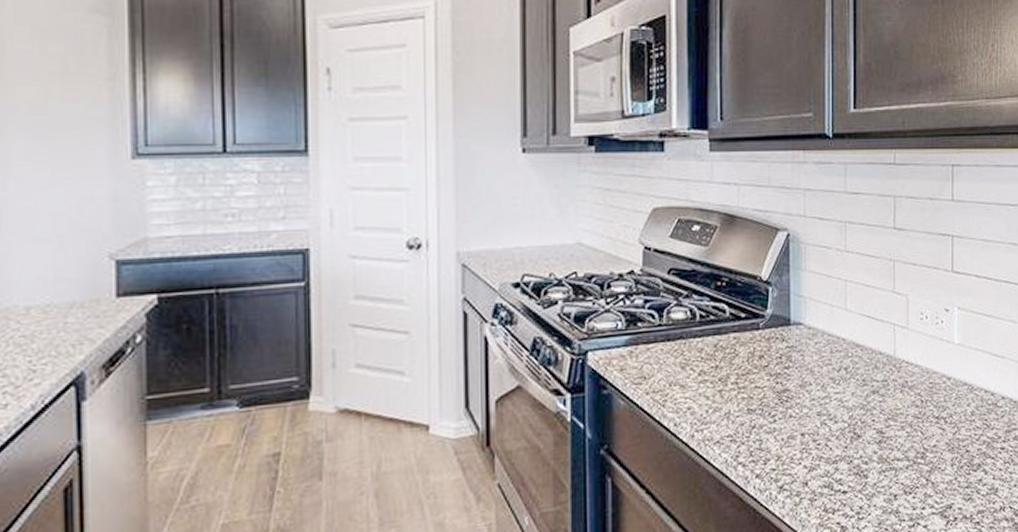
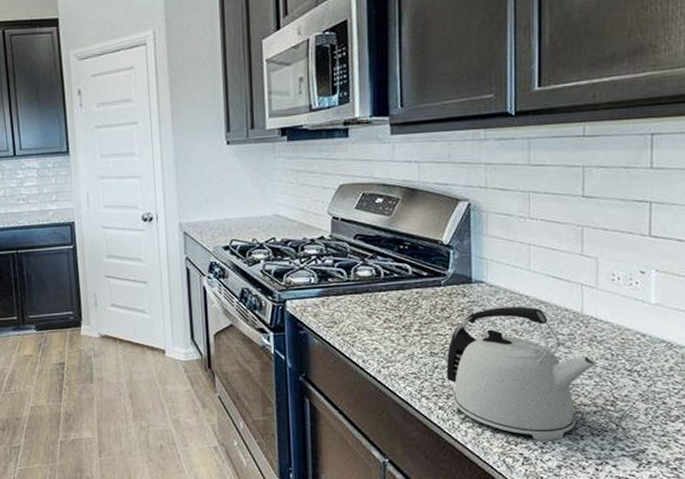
kettle: none [763,350,909,505] -> present [446,306,598,440]

